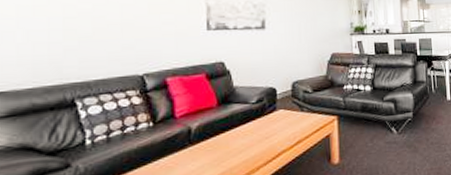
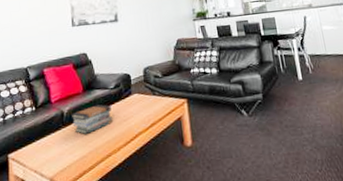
book stack: none [200,120,252,153] -> present [71,104,113,134]

